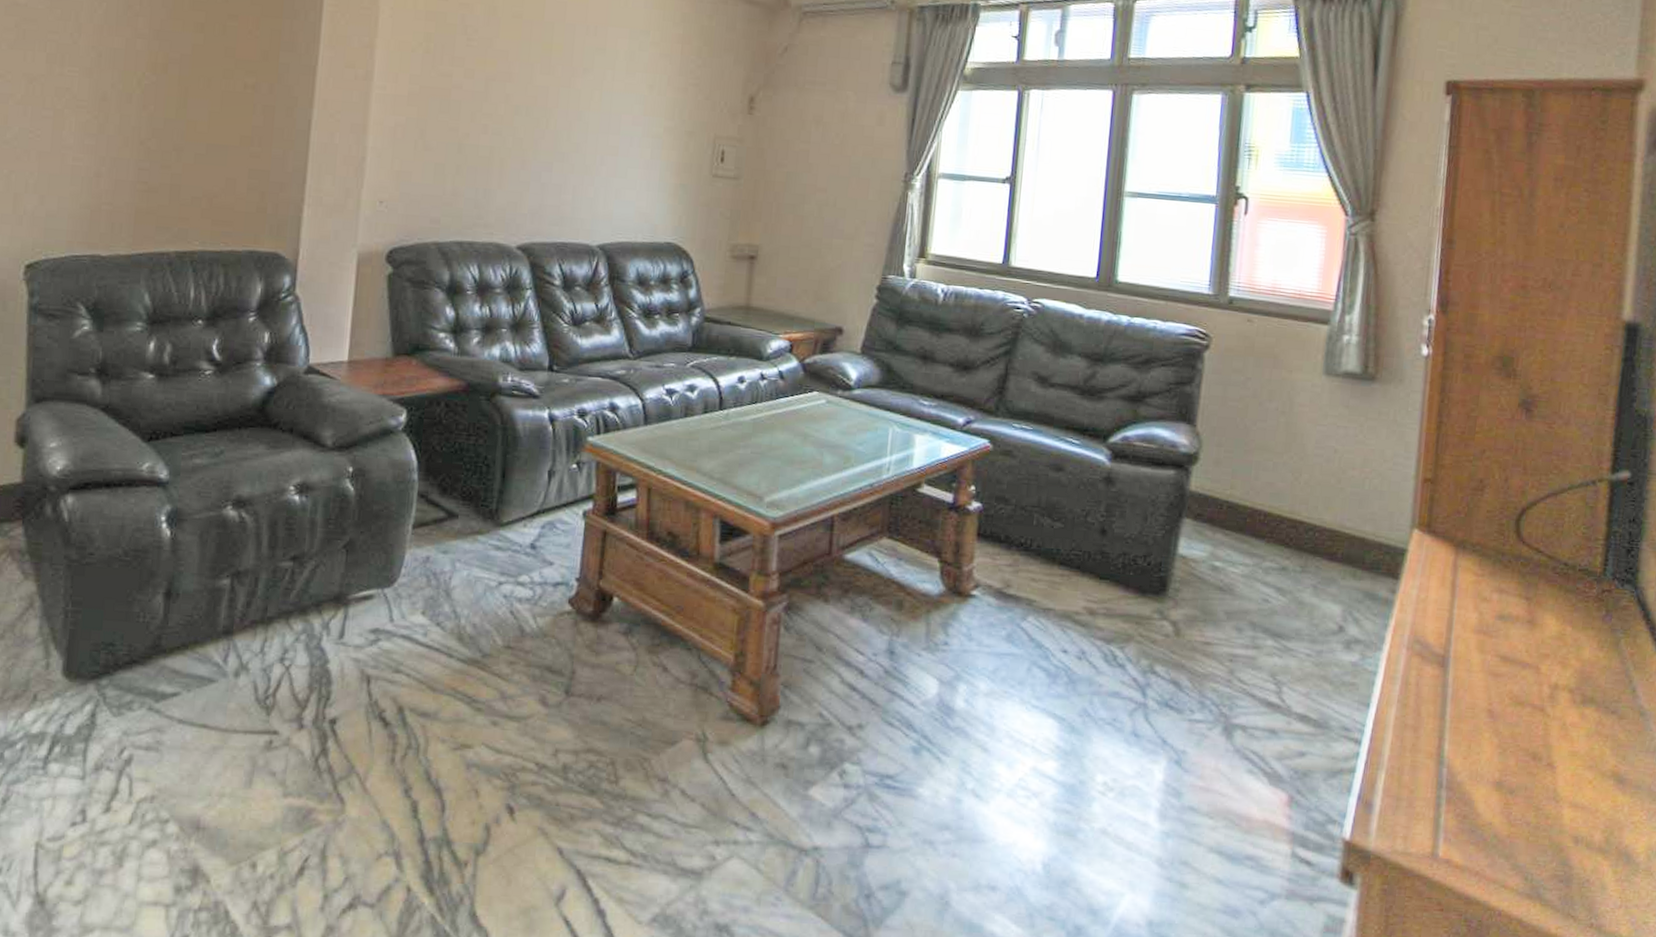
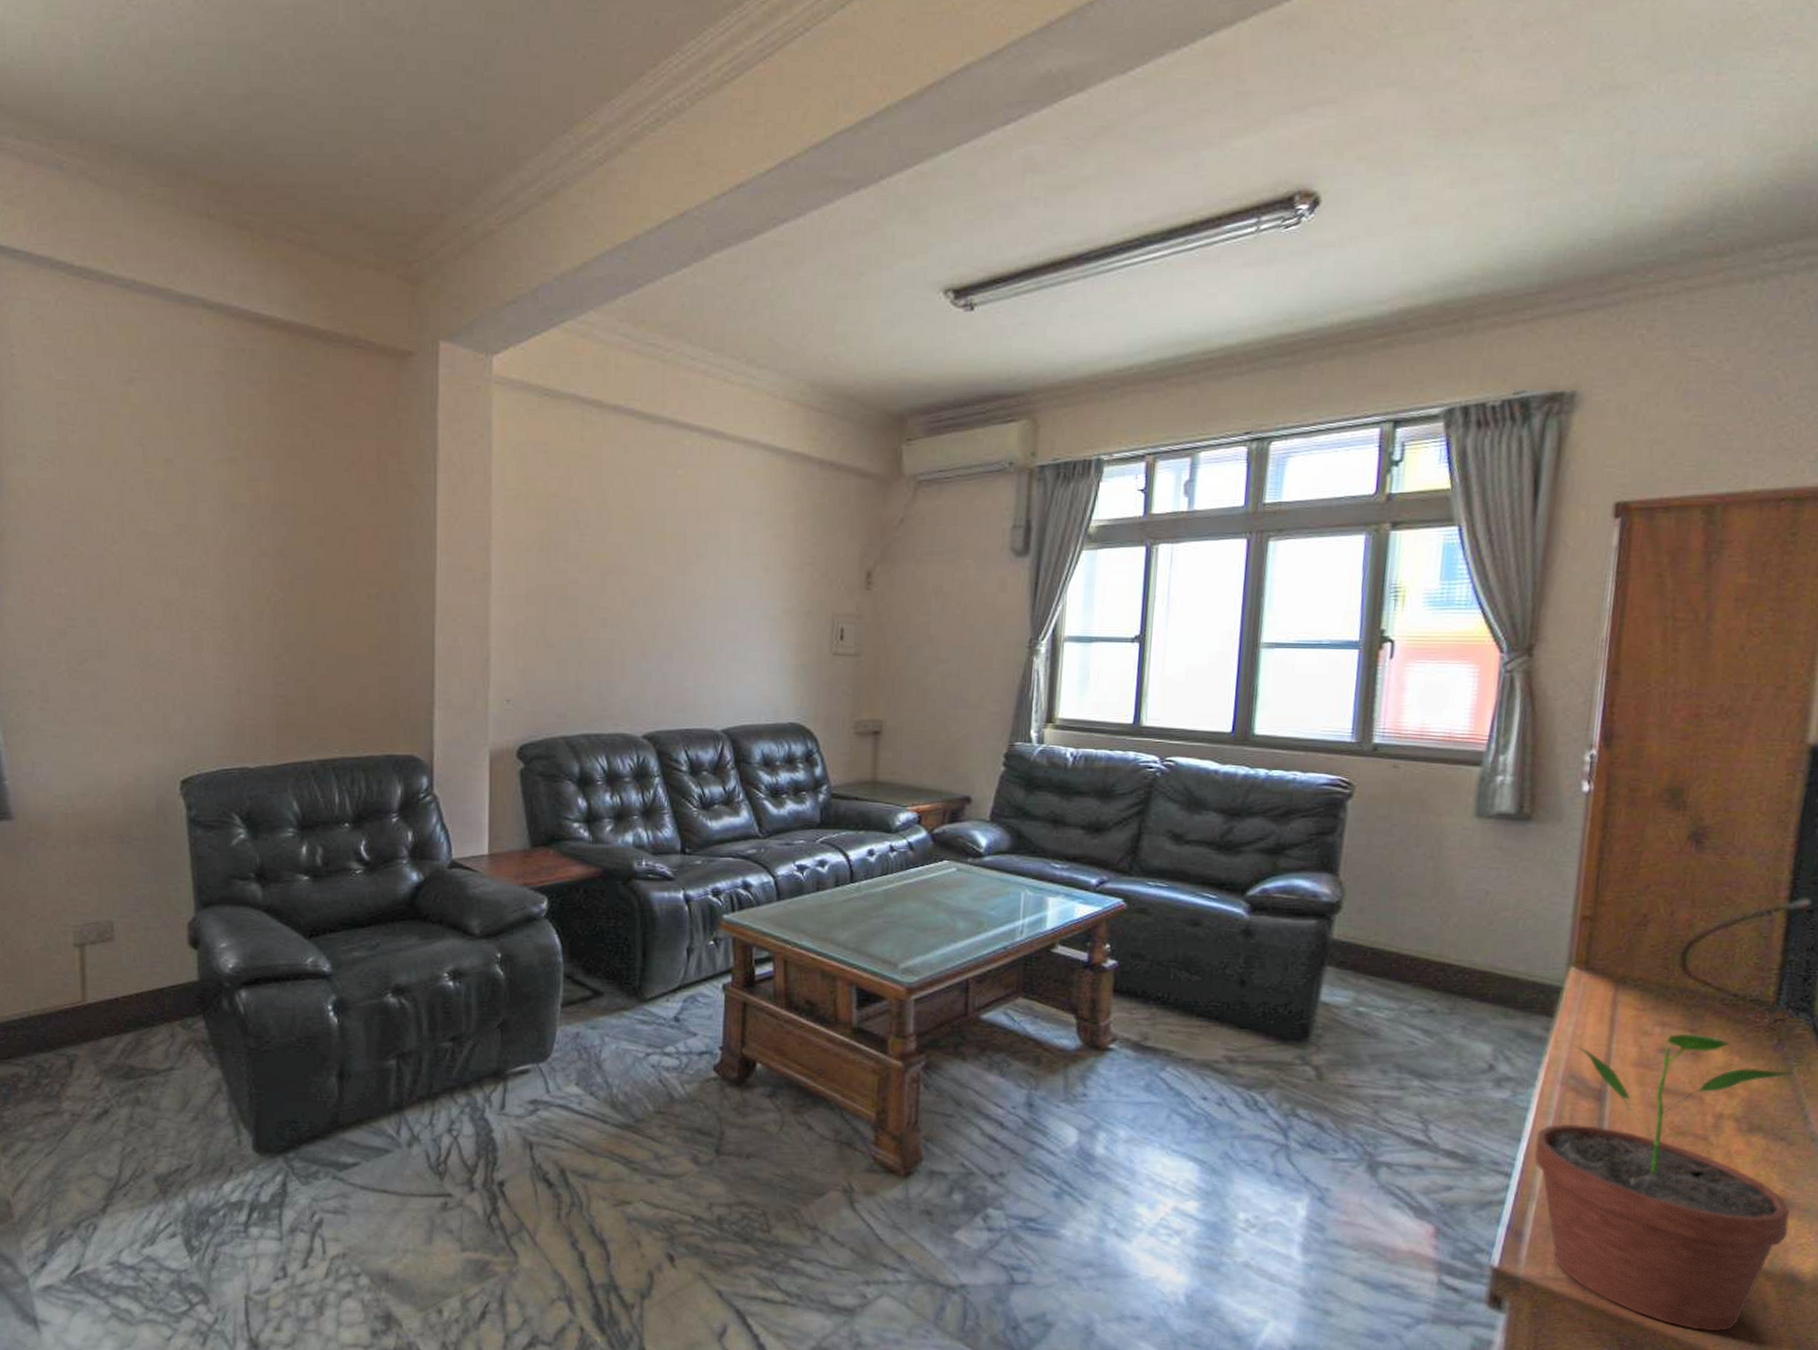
potted plant: none [1382,601,1623,914] -> present [1534,1033,1794,1332]

